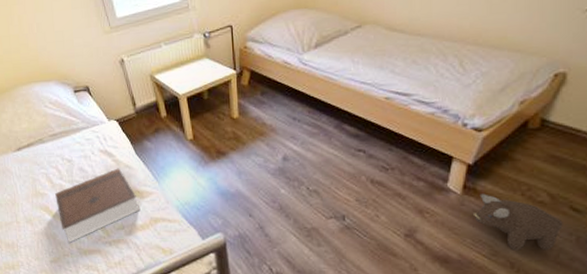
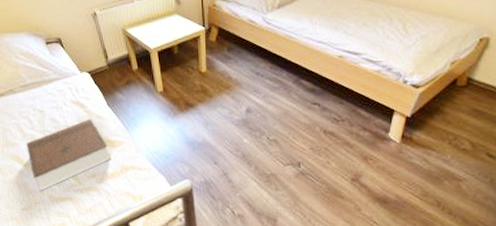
plush toy: present [474,194,563,251] -> none [409,142,481,191]

